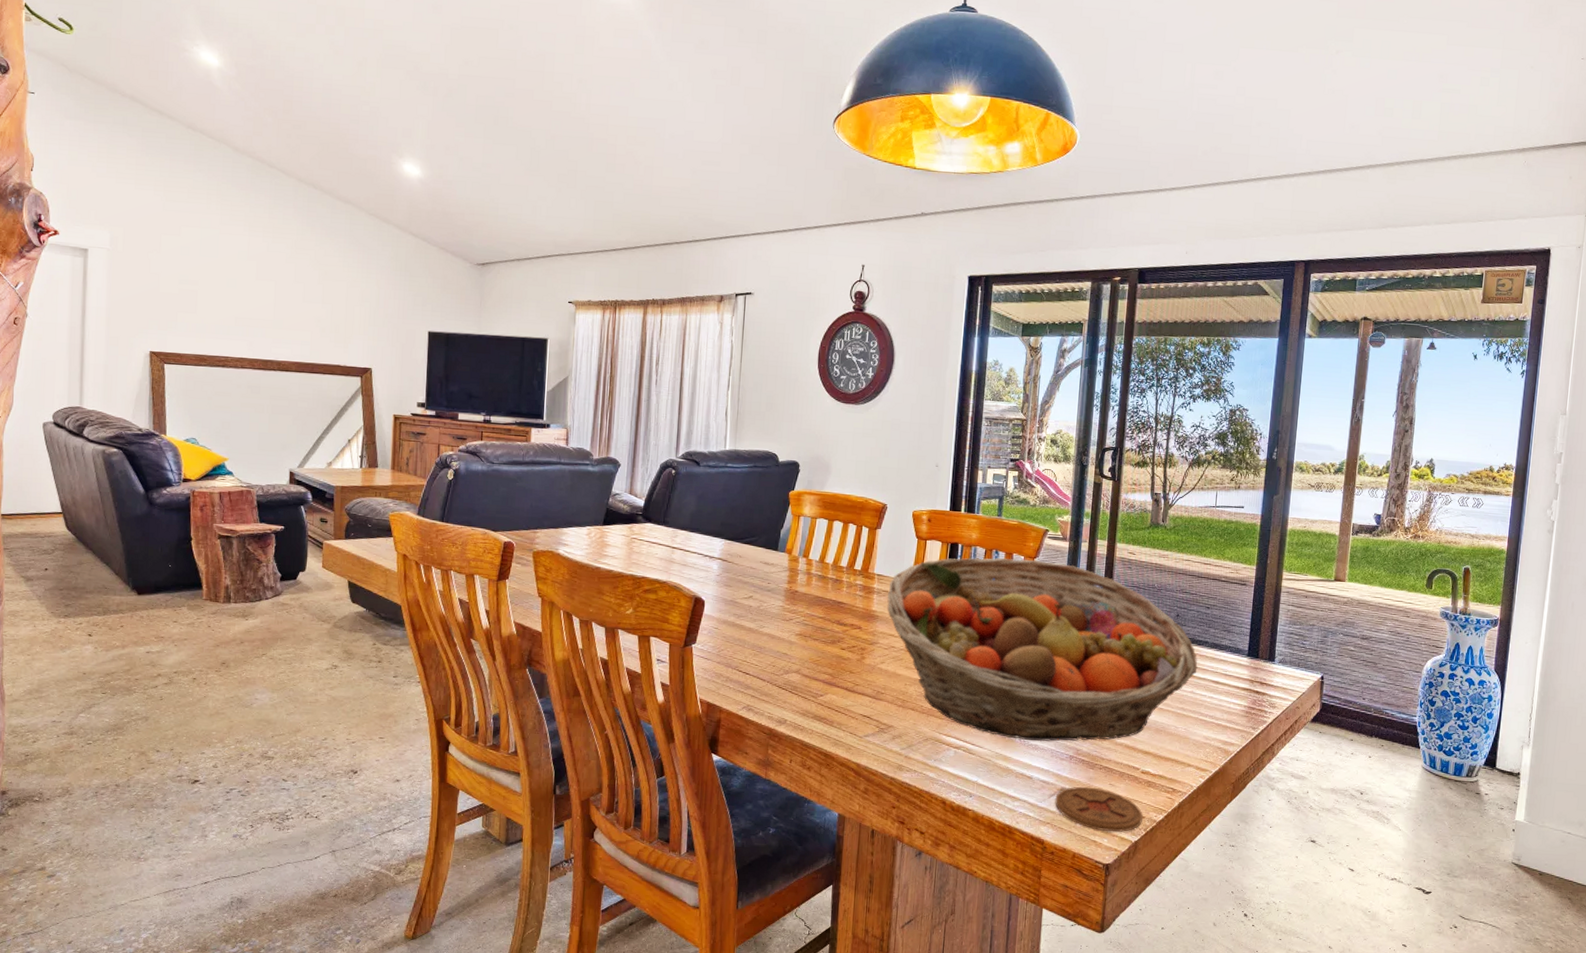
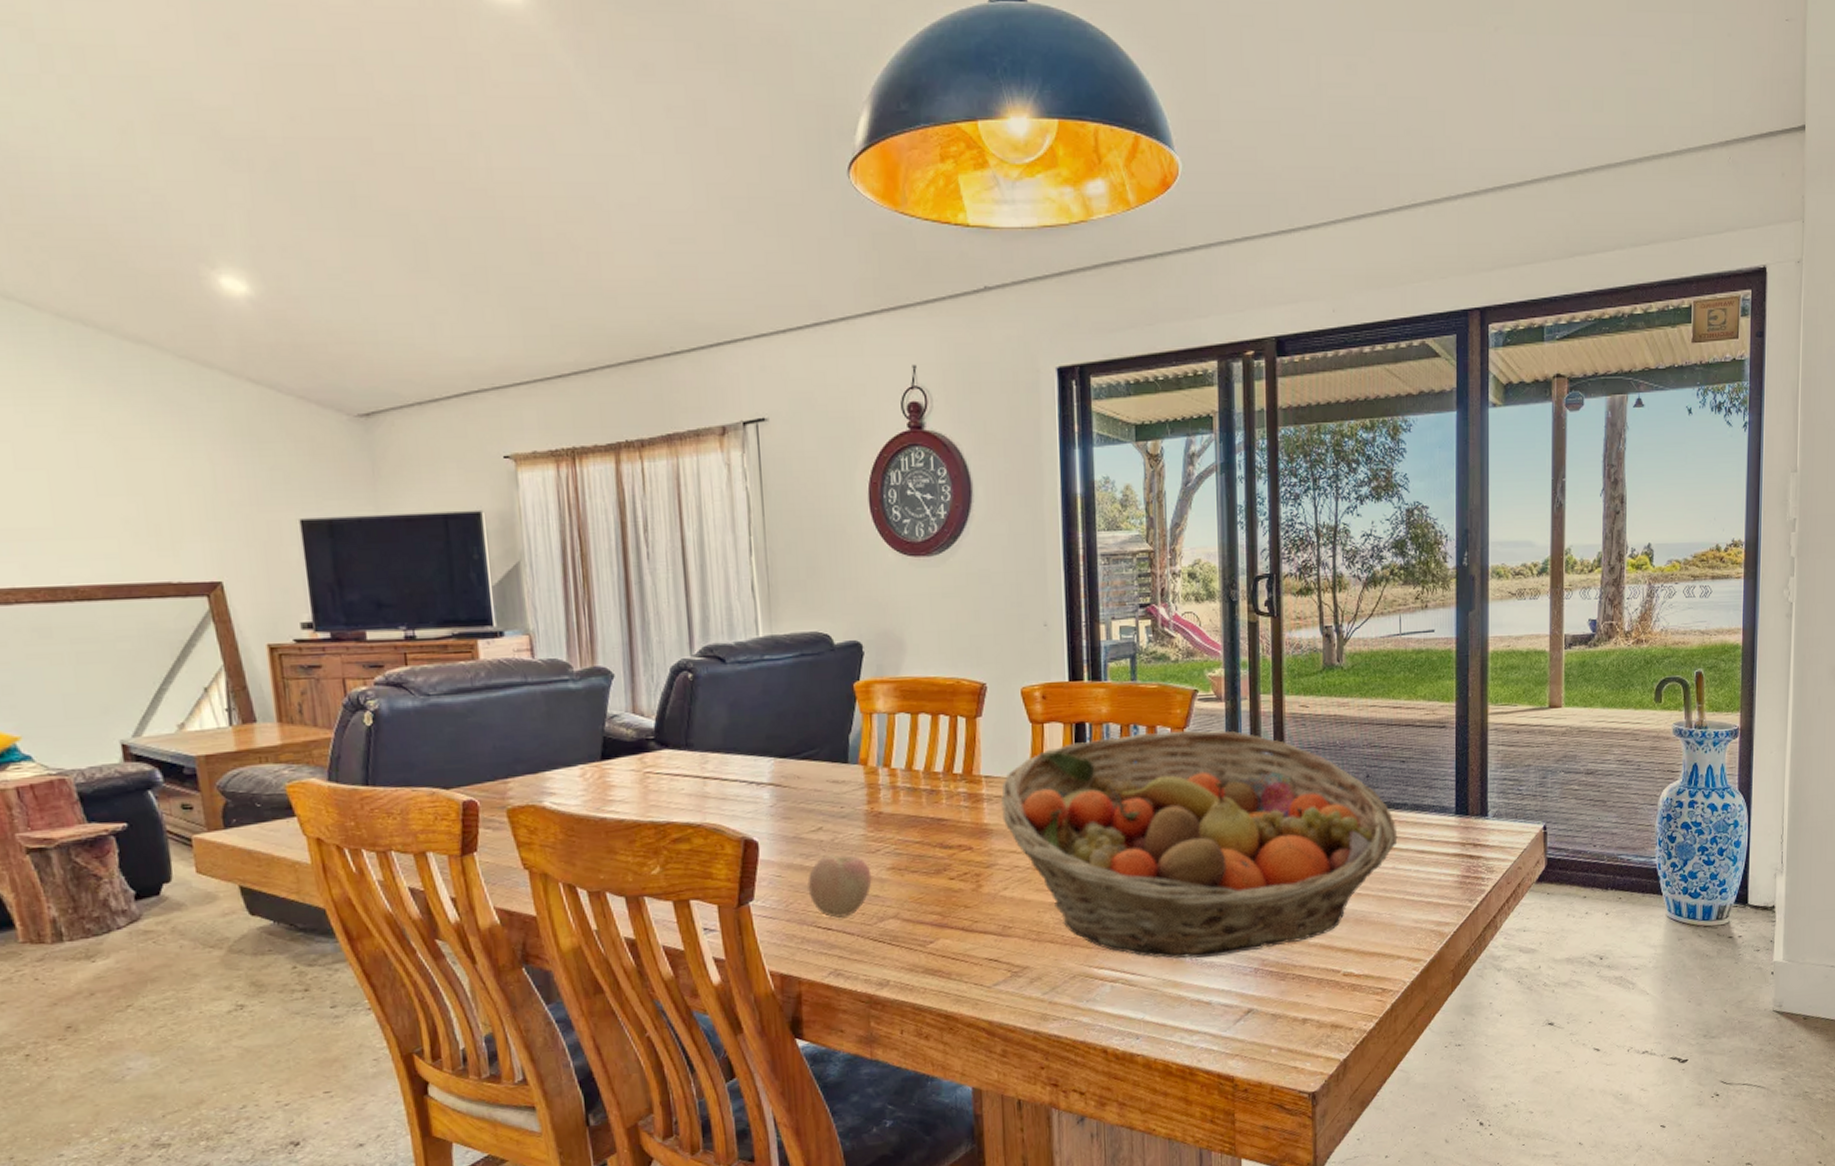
apple: none [736,616,784,667] -> present [807,853,872,919]
coaster: present [1055,786,1143,832] -> none [1242,1003,1350,1054]

